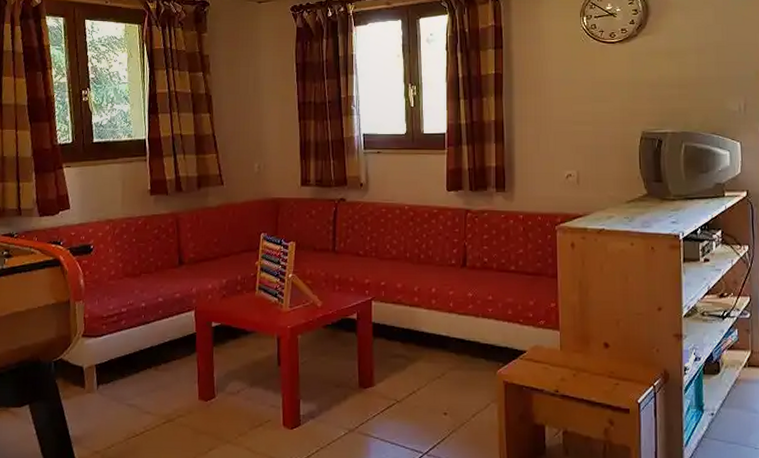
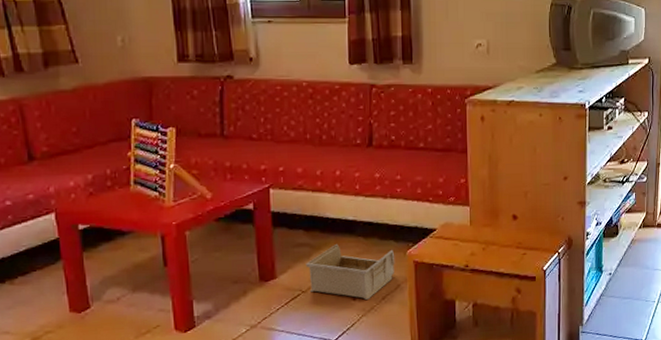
storage bin: none [401,357,486,415] -> present [306,243,395,300]

